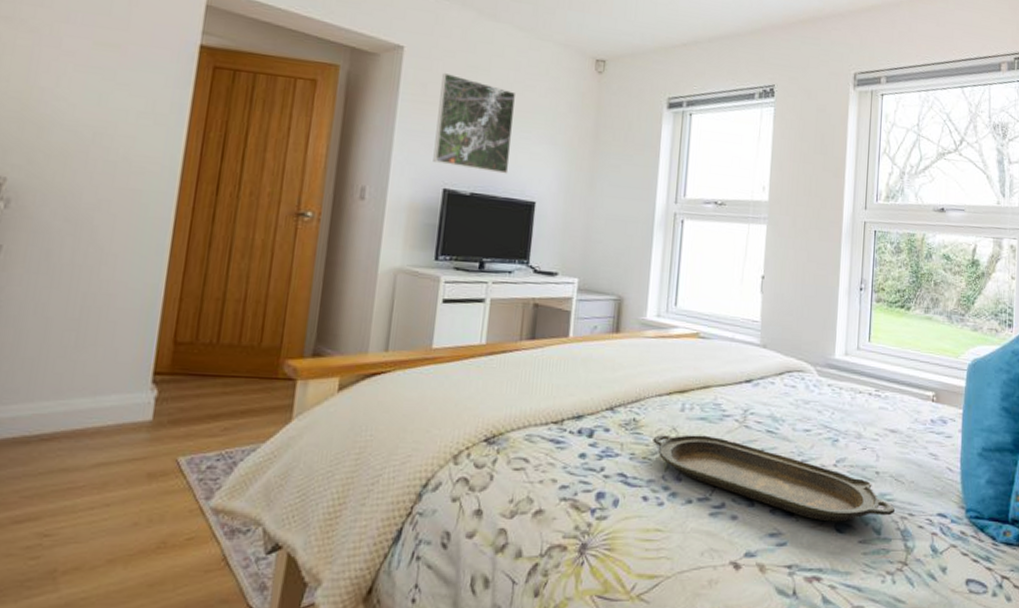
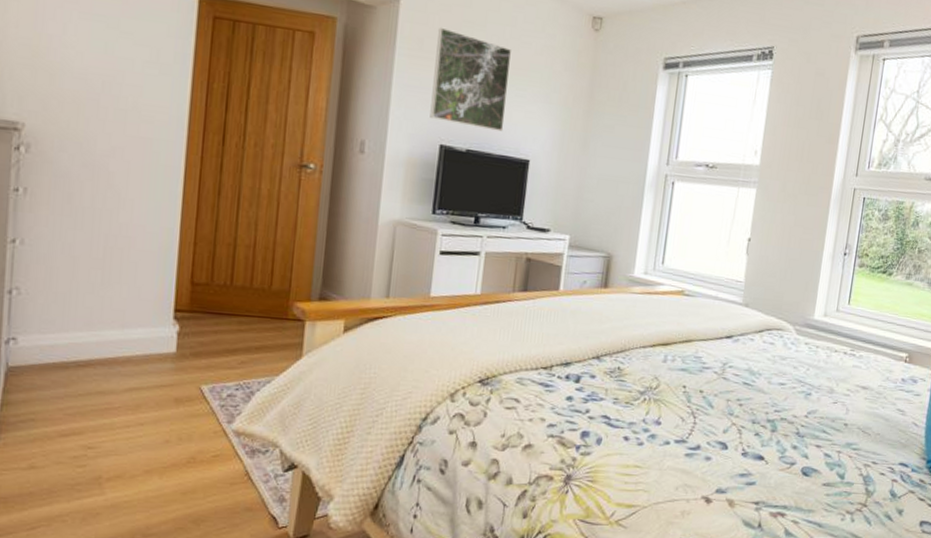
serving tray: present [653,435,894,522] -> none [635,383,859,467]

